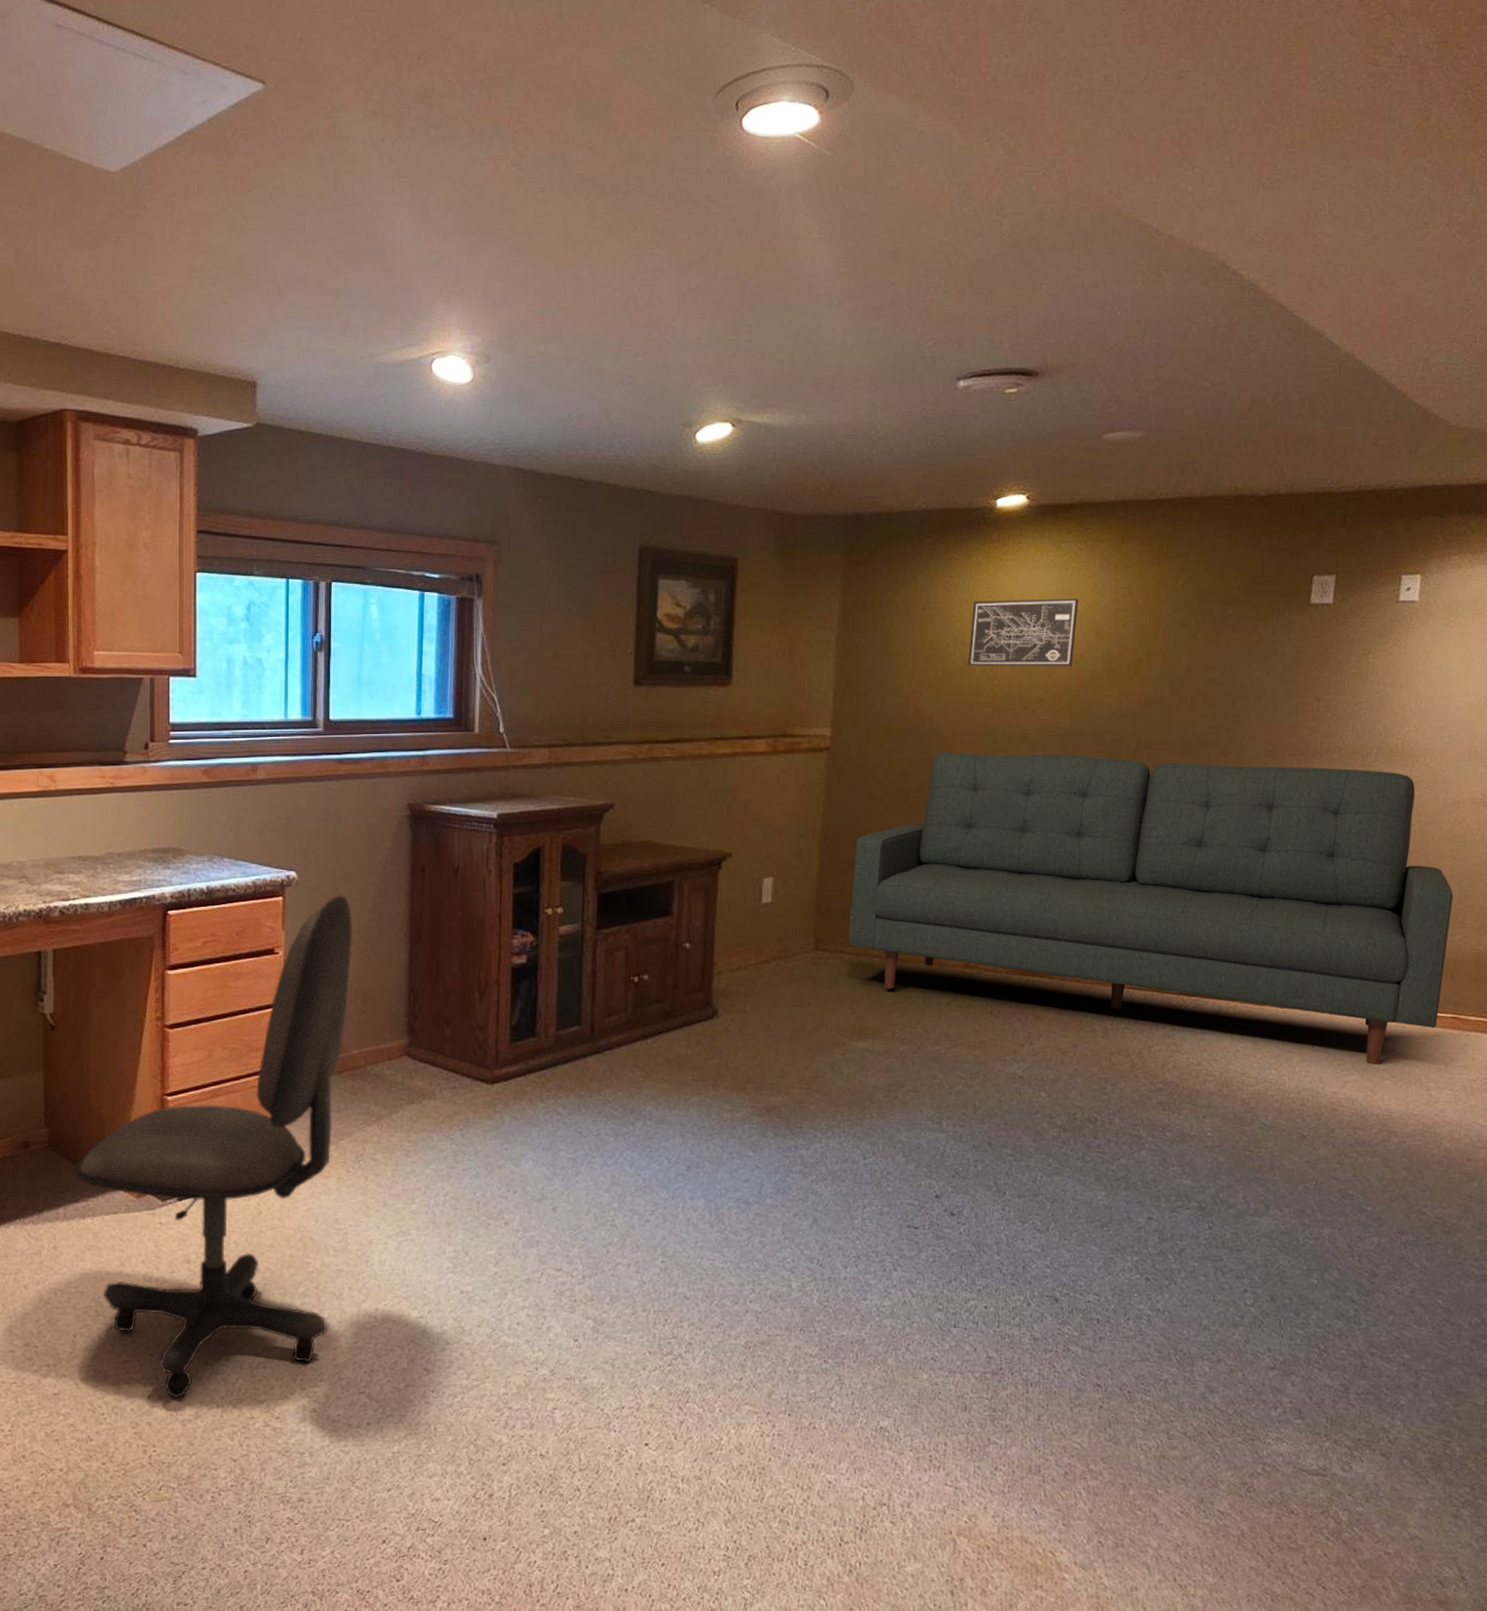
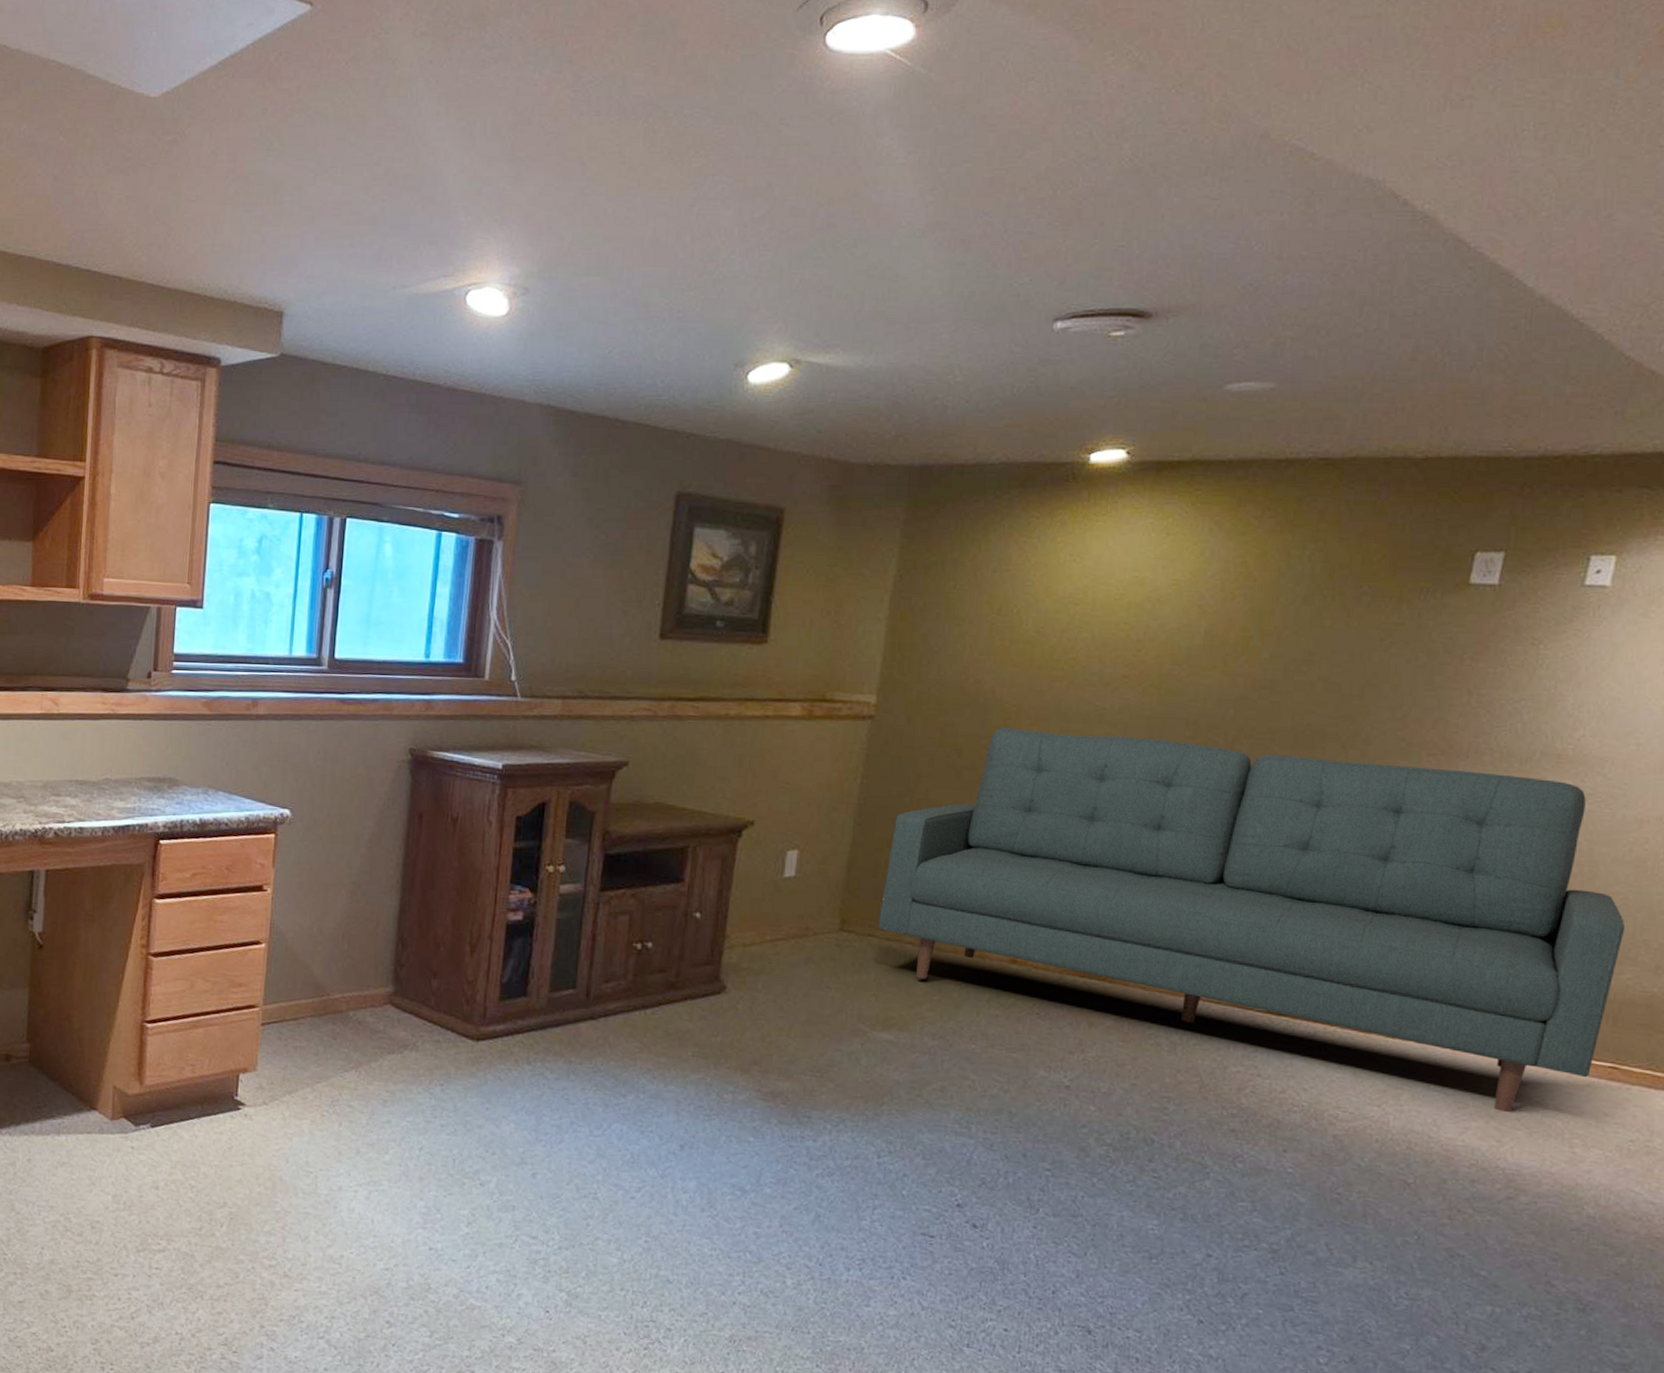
office chair: present [75,895,352,1398] -> none [53,836,345,1320]
wall art: present [967,598,1079,667] -> none [1040,564,1180,641]

